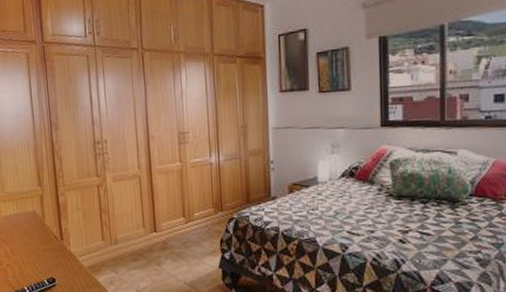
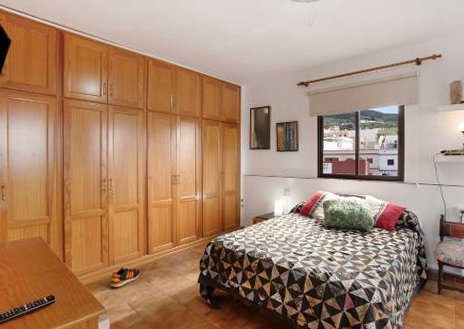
shoe: none [114,245,149,271] -> present [110,266,141,287]

